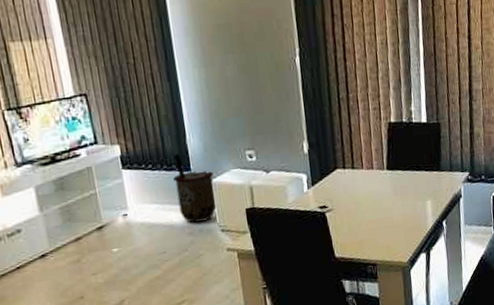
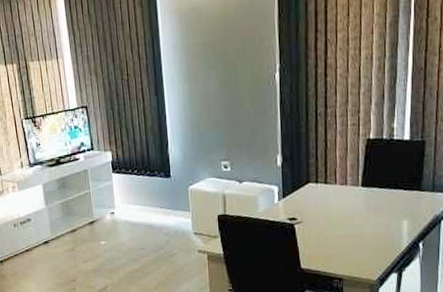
trash can: present [173,153,217,223] -> none [155,161,191,224]

